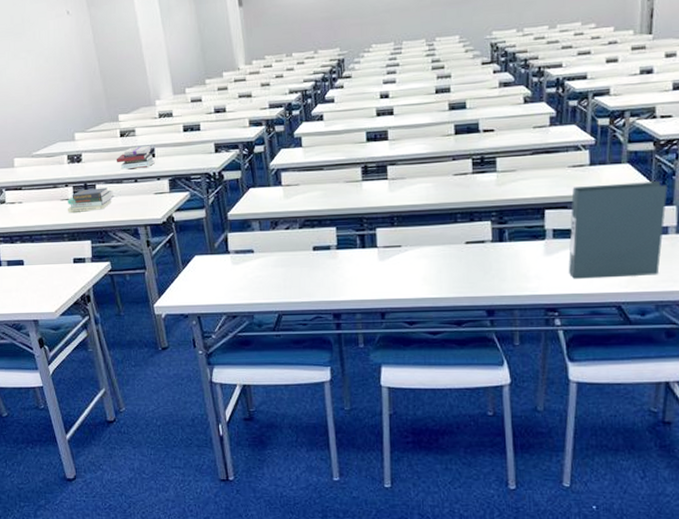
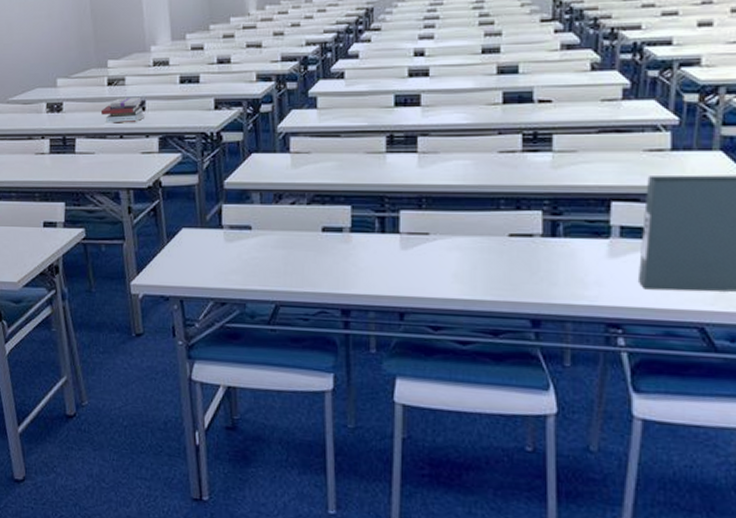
books: present [68,187,113,213] -> none [42,142,95,169]

